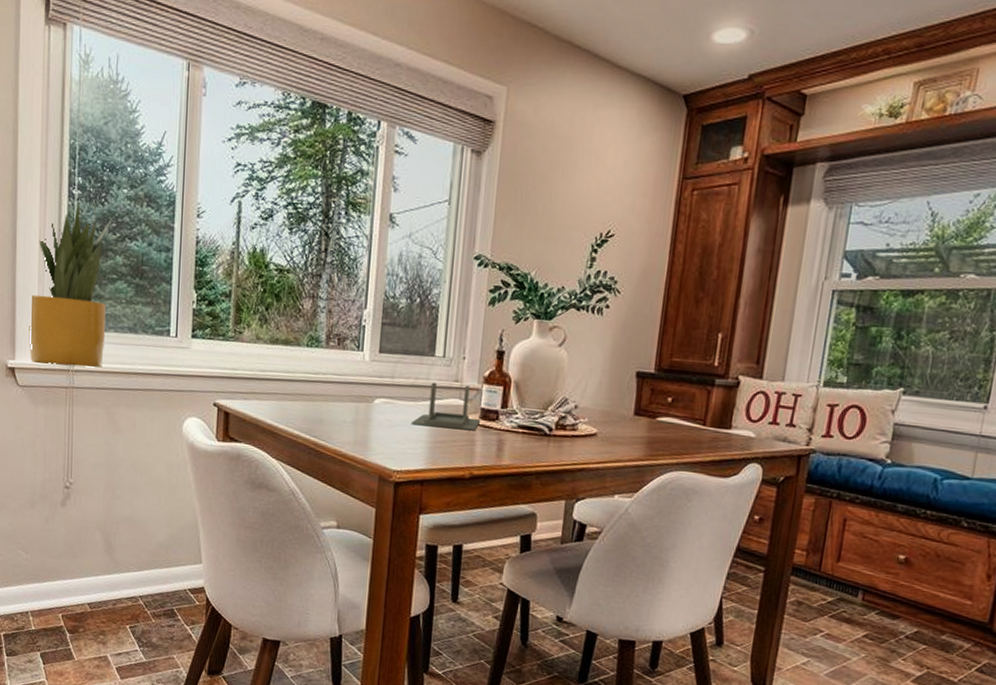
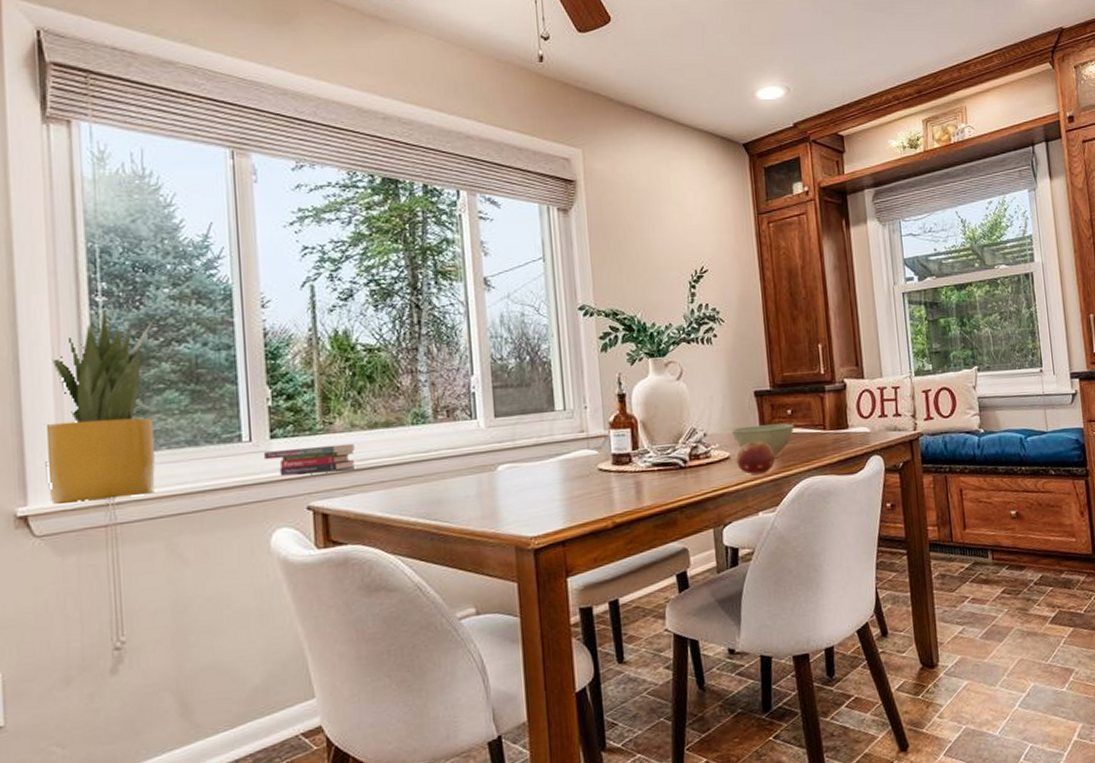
books: none [186,349,257,377] -> present [264,443,355,476]
napkin holder: present [412,382,481,431] -> none [542,433,615,485]
fruit: none [602,422,644,459] -> present [736,440,775,475]
bowl: none [603,406,672,445] -> present [731,423,794,459]

